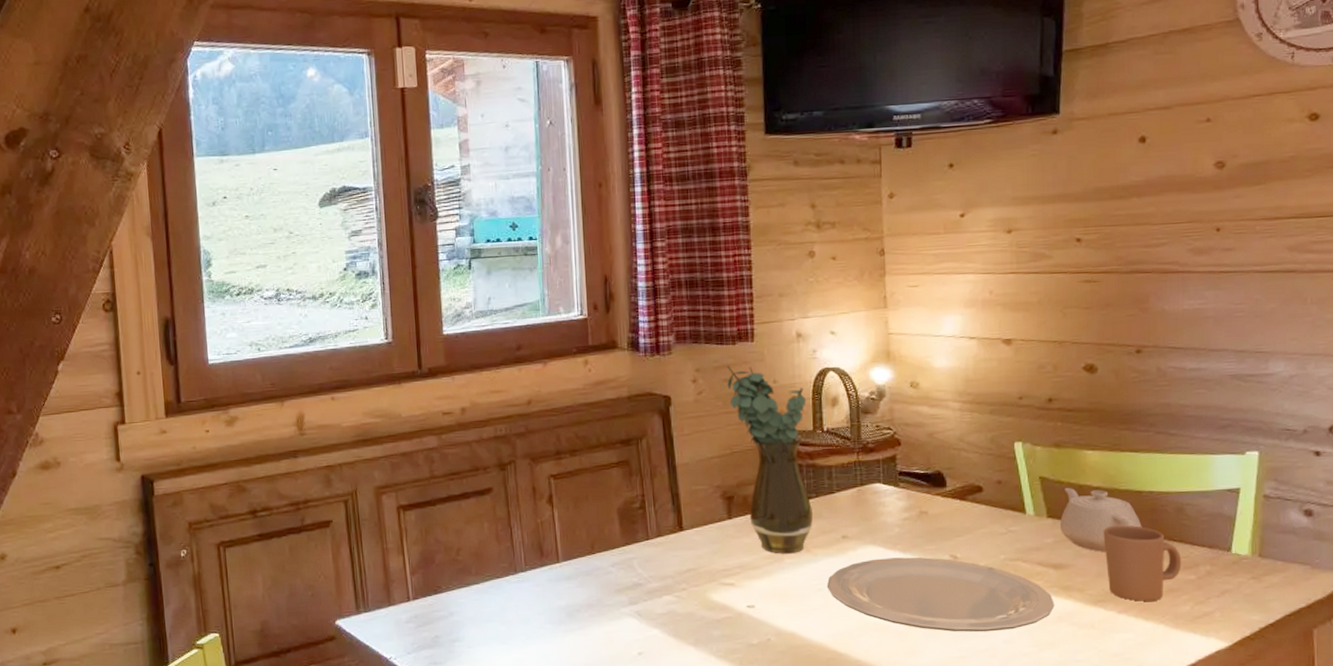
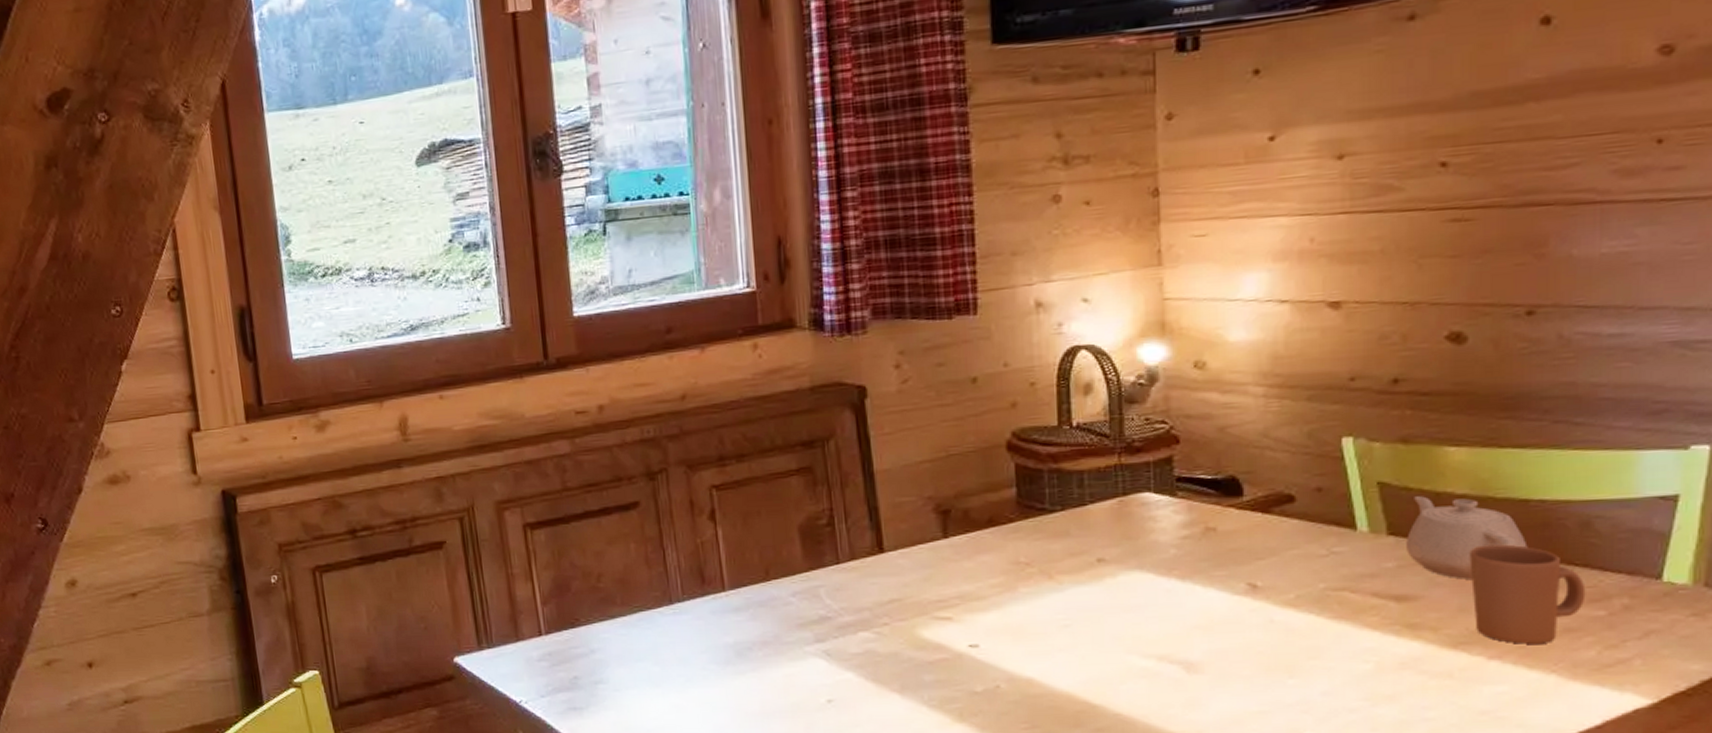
vase: present [726,365,813,554] -> none [940,345,1057,581]
plate: present [826,557,1055,632] -> none [1075,585,1396,681]

